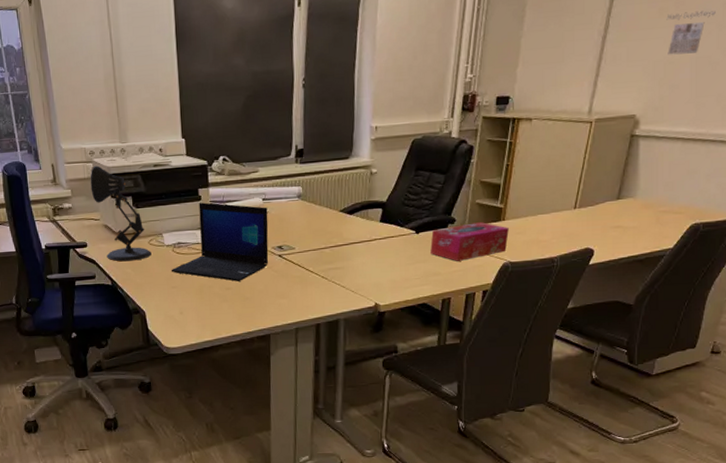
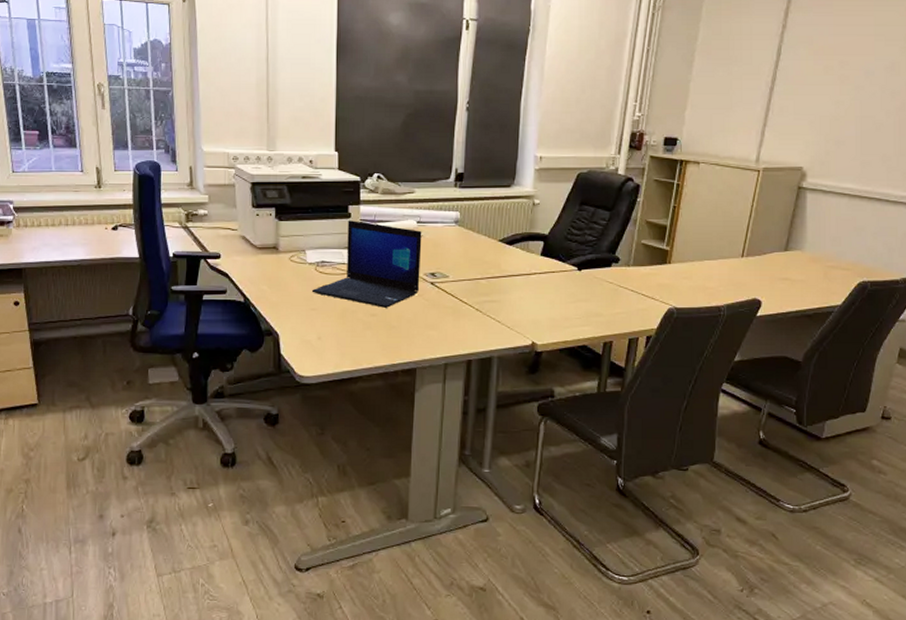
desk lamp: present [90,165,152,262] -> none [230,172,292,277]
tissue box: present [430,222,509,261] -> none [593,264,675,303]
calendar: present [666,10,716,55] -> none [831,72,879,112]

